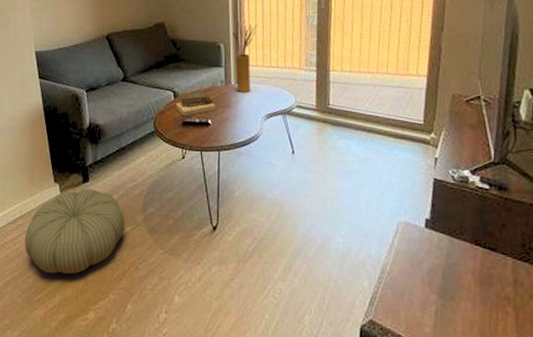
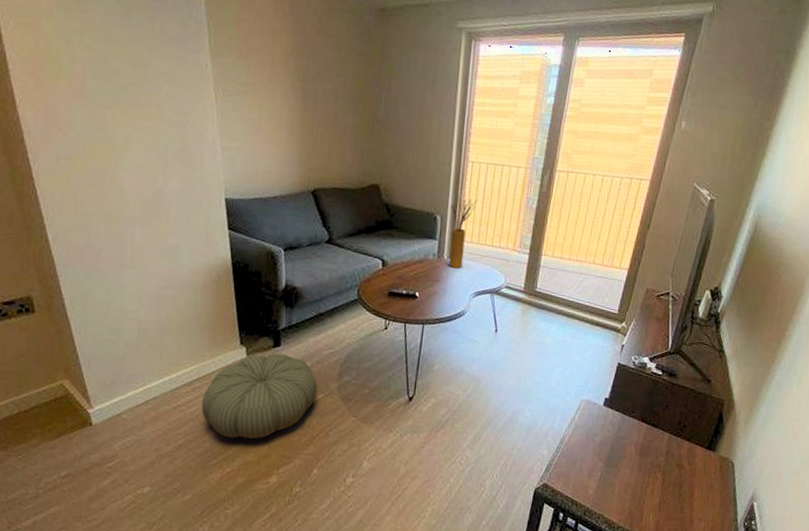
books: present [175,91,216,116] -> none [382,262,425,287]

